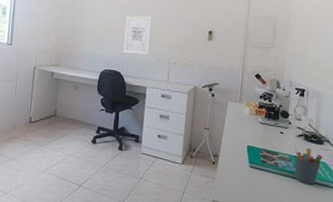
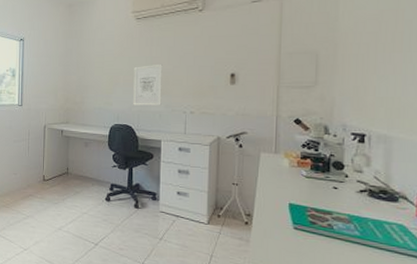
pen holder: present [294,144,322,185] -> none [354,202,398,253]

